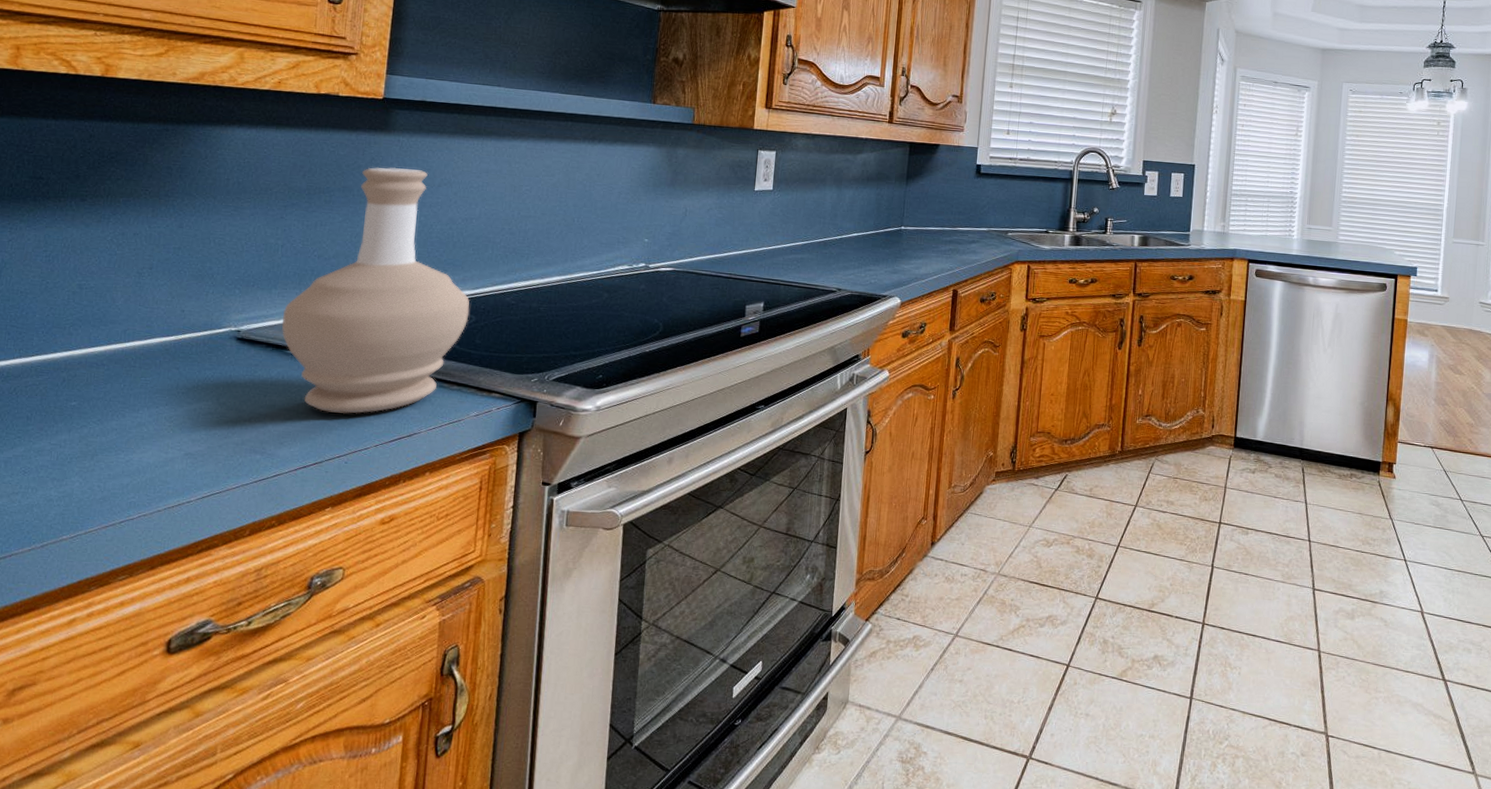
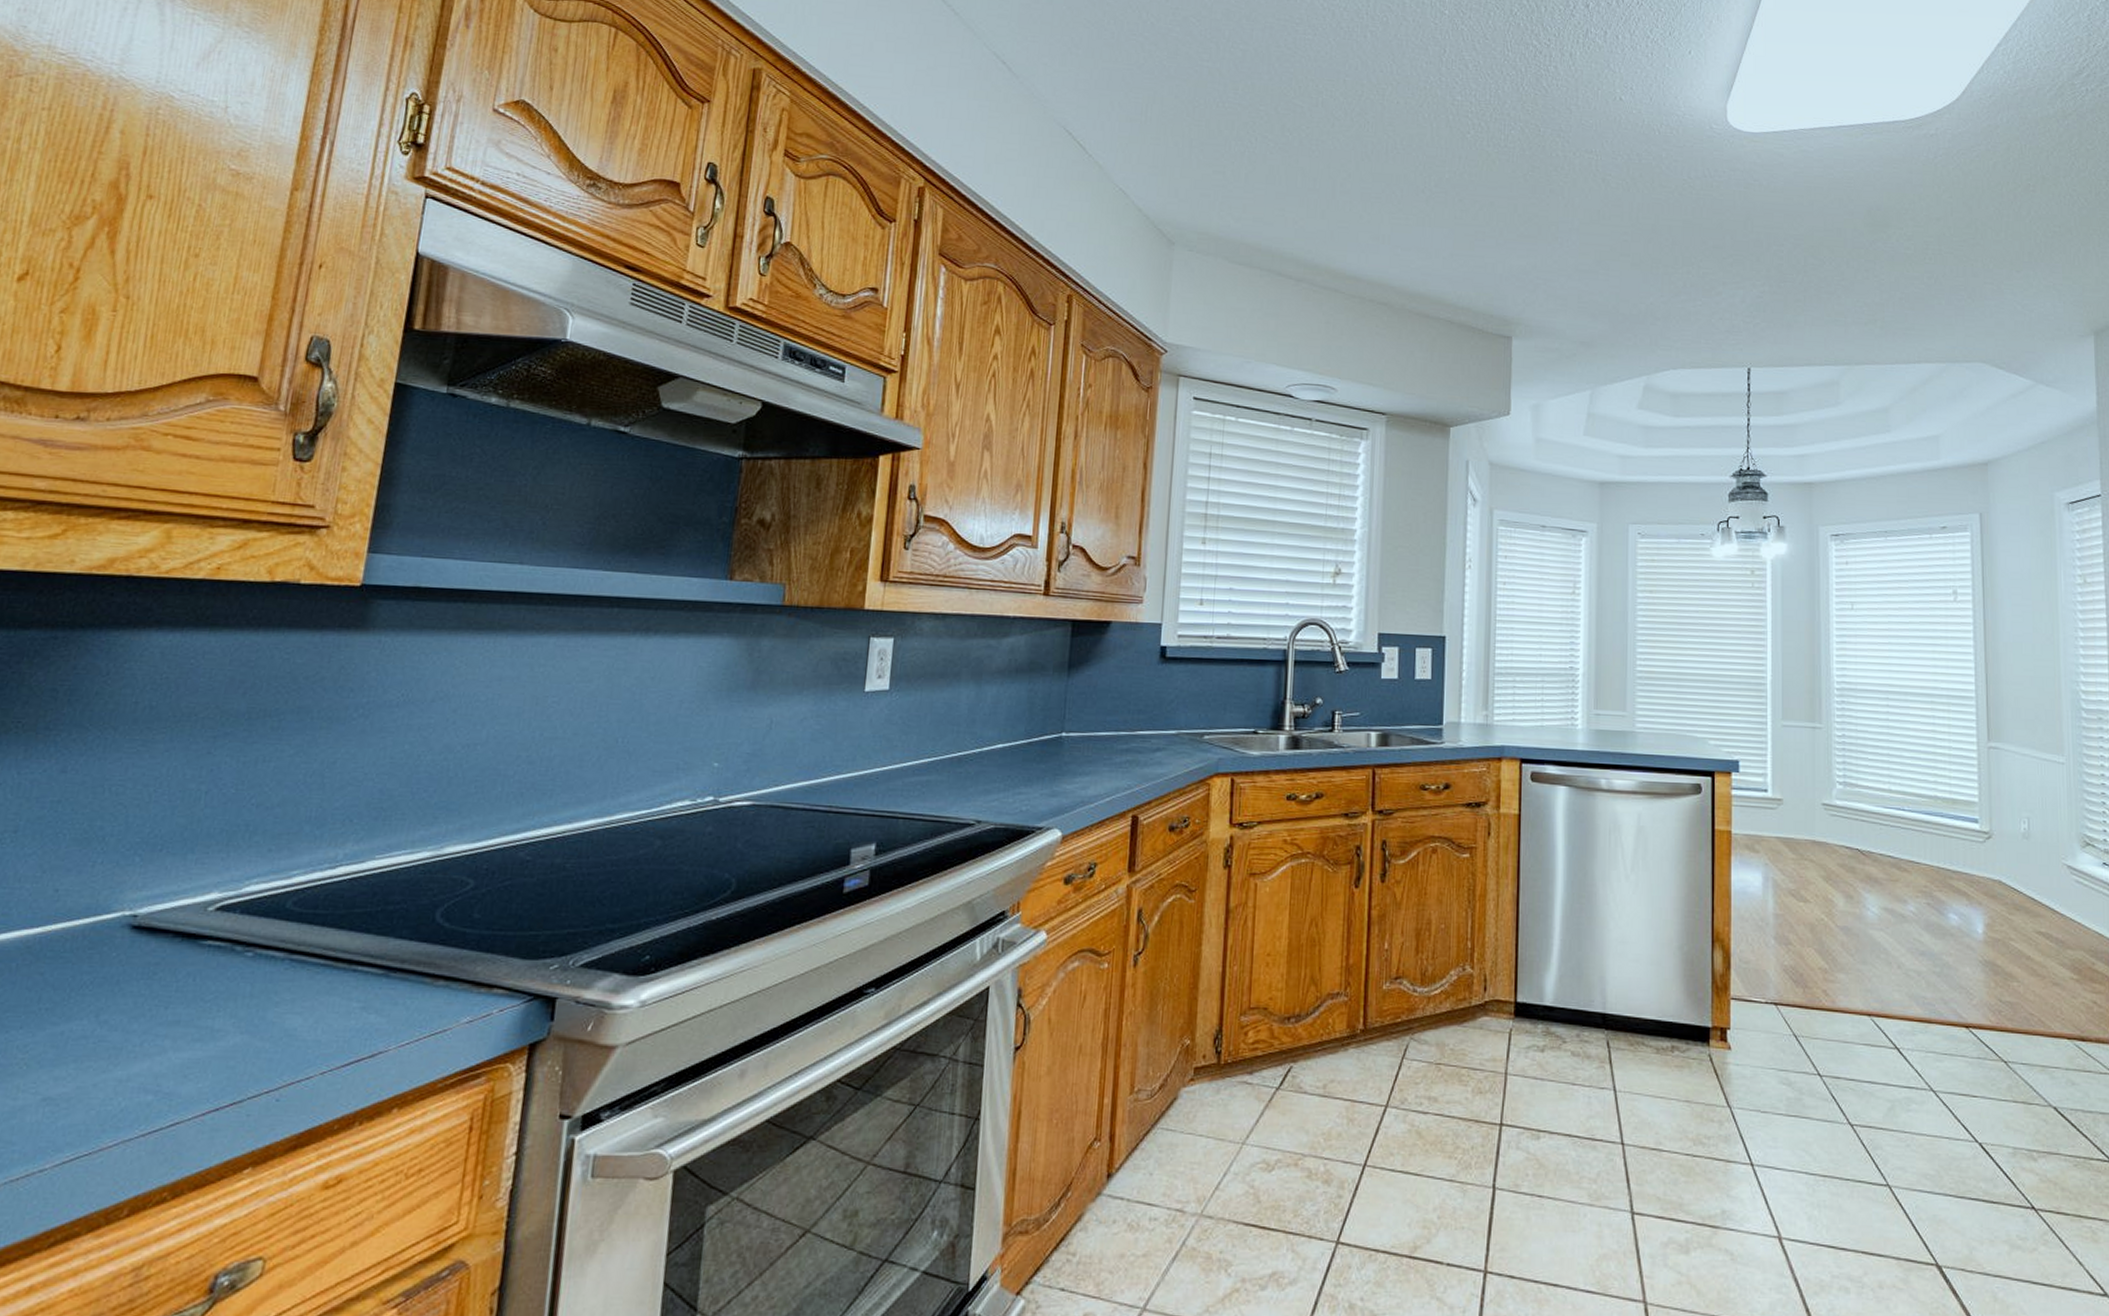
bottle: present [281,167,470,414] -> none [197,678,468,1028]

